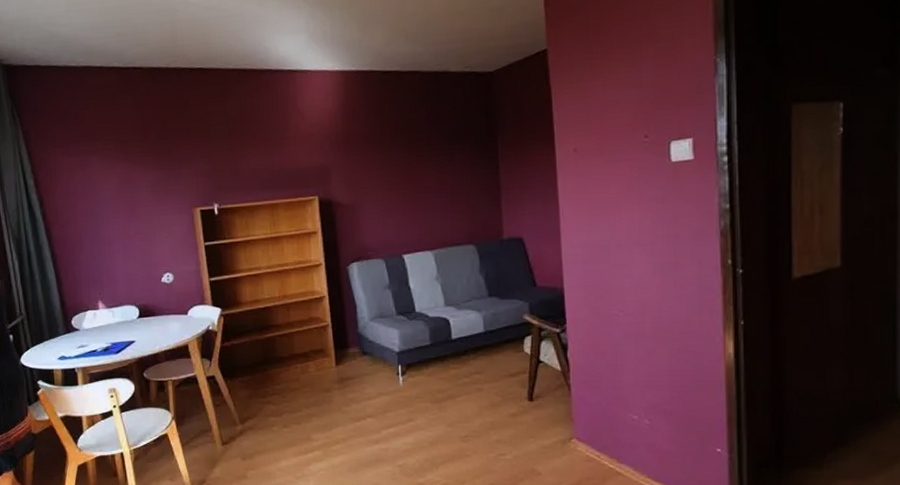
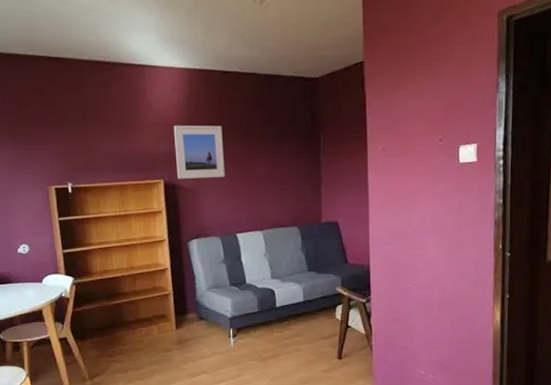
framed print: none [328,132,388,196] -> present [173,125,225,180]

